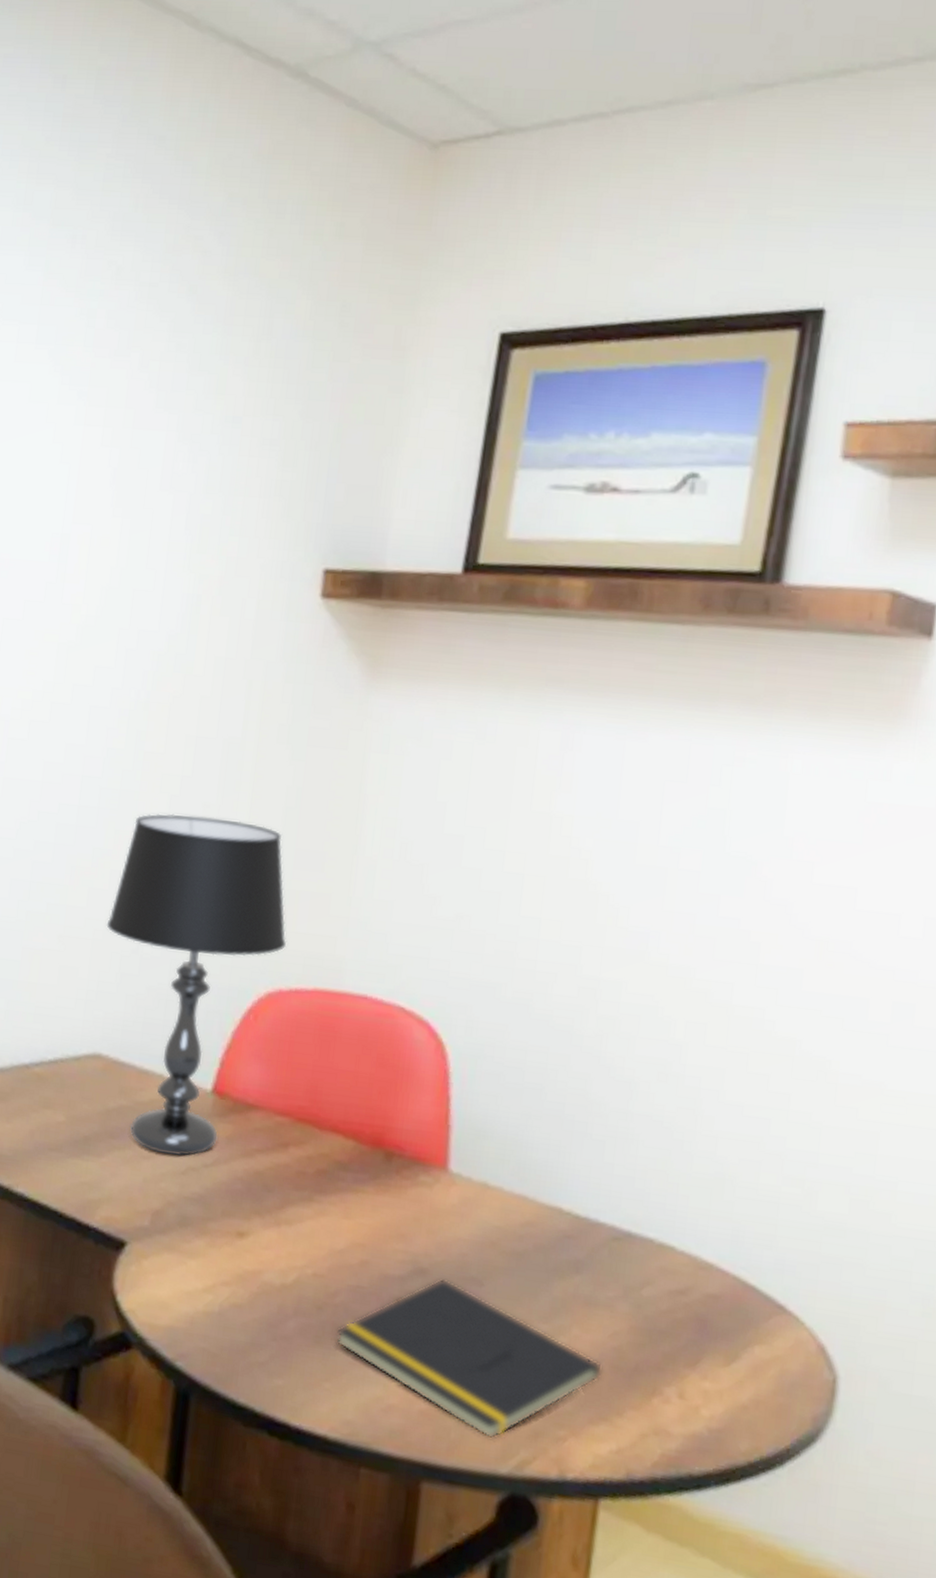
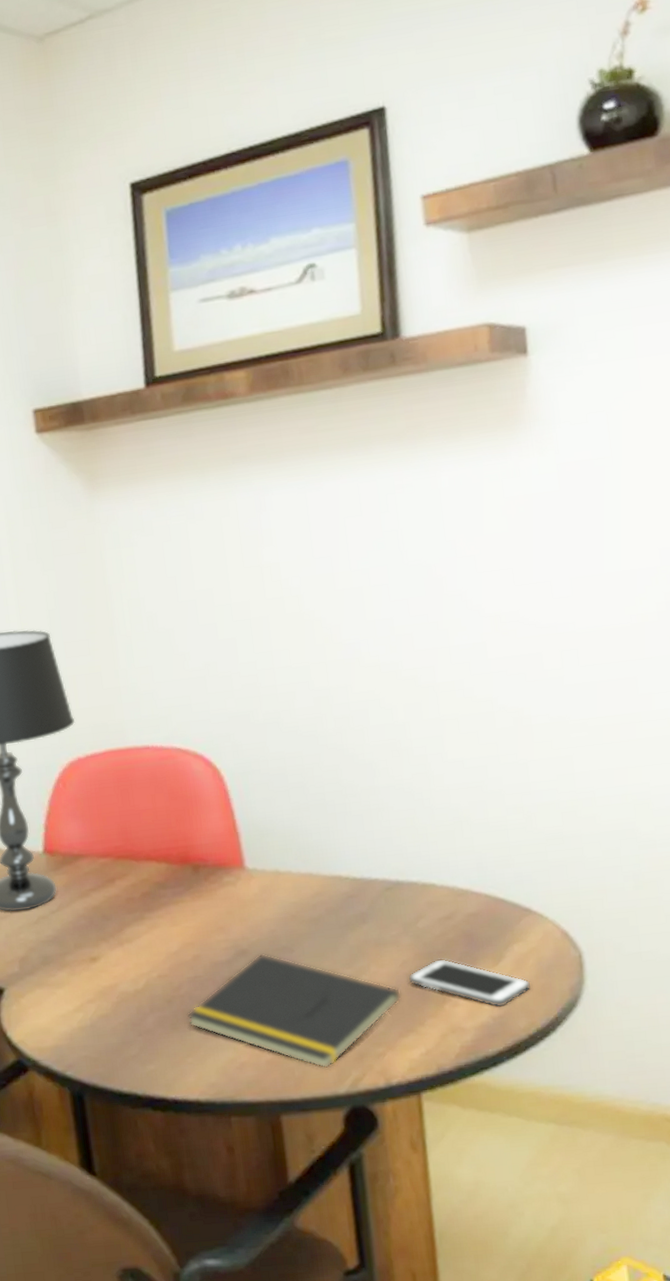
cell phone: none [615,1339,766,1420] -> present [408,958,532,1008]

